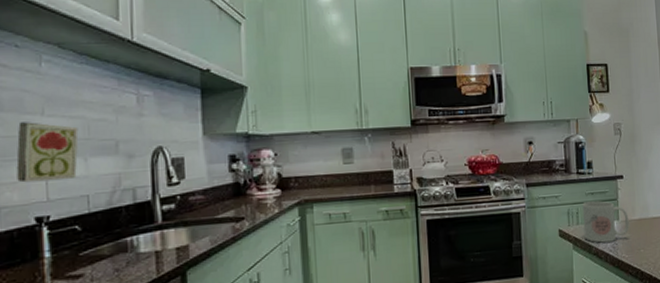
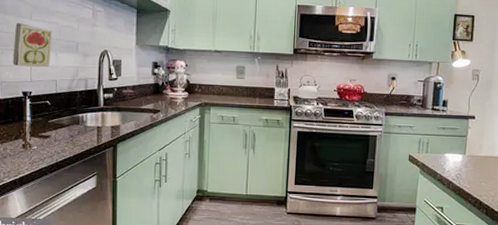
mug: present [582,201,629,243] -> none [431,135,475,172]

